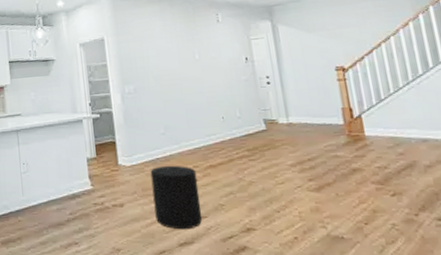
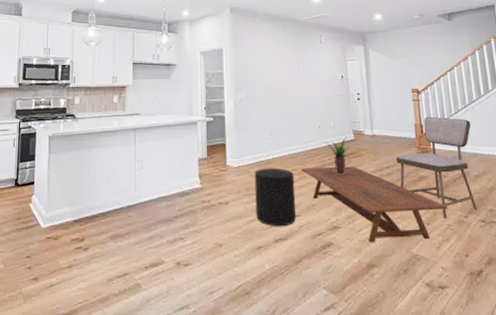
coffee table: none [204,160,392,245] -> present [301,166,448,242]
potted plant: none [230,127,270,171] -> present [325,137,356,175]
dining chair: none [319,97,431,218] -> present [396,116,477,219]

